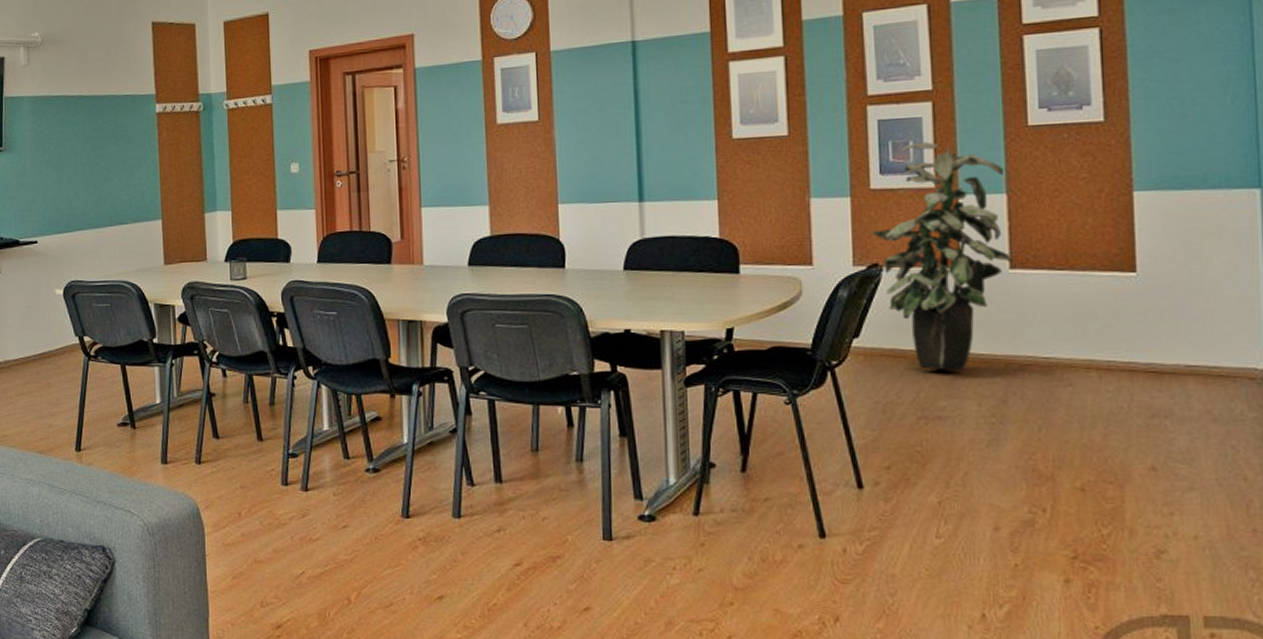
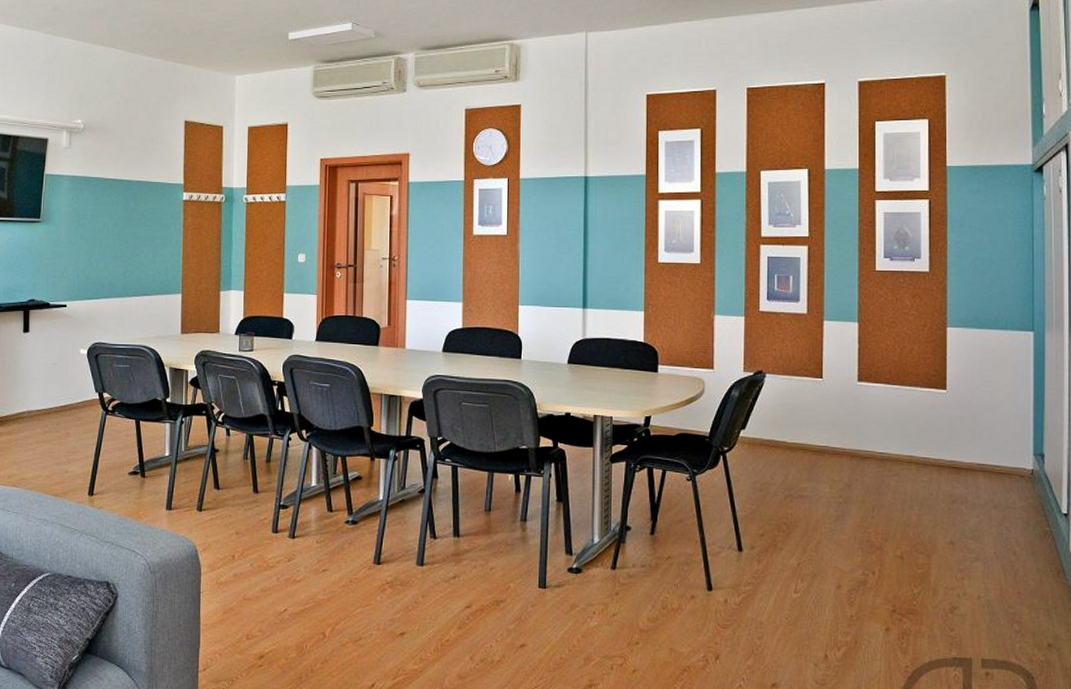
indoor plant: present [870,141,1012,370] -> none [758,277,860,459]

